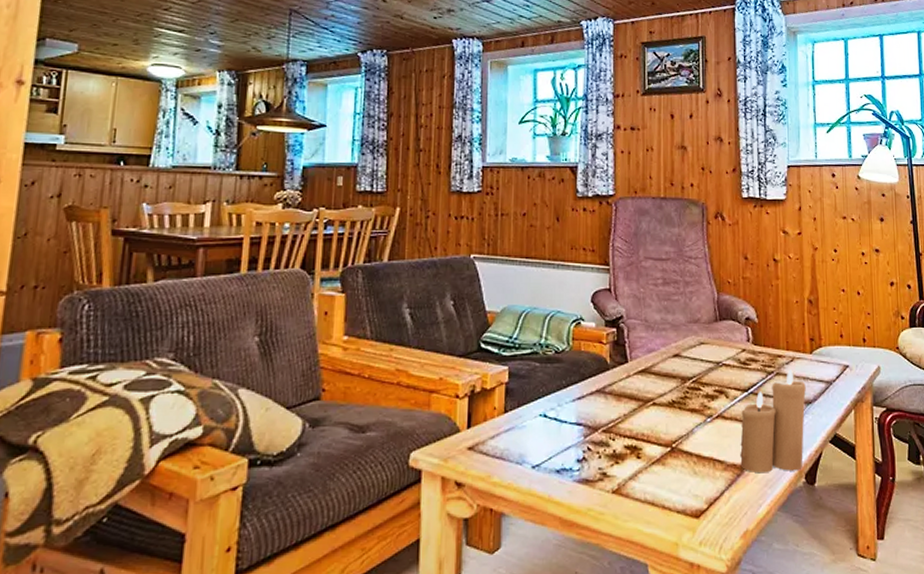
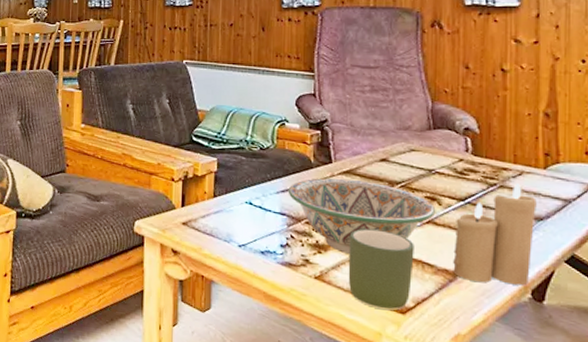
decorative bowl: none [584,378,724,460] -> present [288,178,436,254]
mug: none [645,430,706,517] -> present [348,228,414,311]

